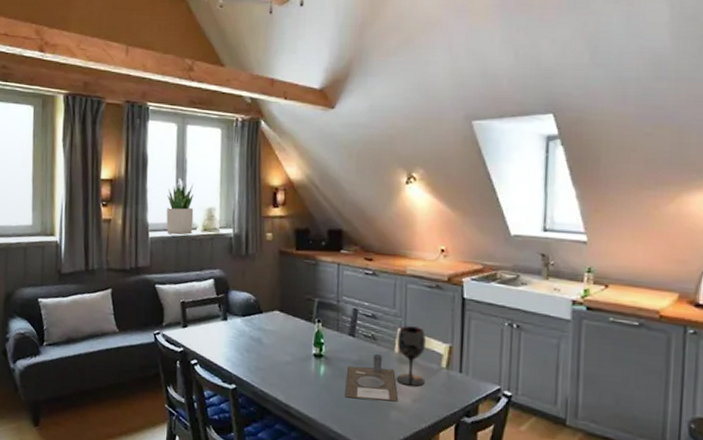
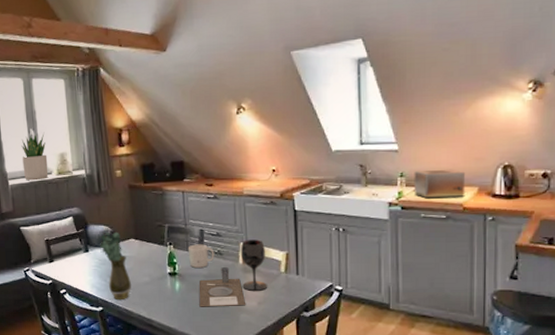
vase: none [240,298,271,379] -> present [100,230,131,299]
mug: none [337,324,368,352] -> present [188,244,215,268]
toaster: none [602,267,665,304] -> present [414,169,466,199]

